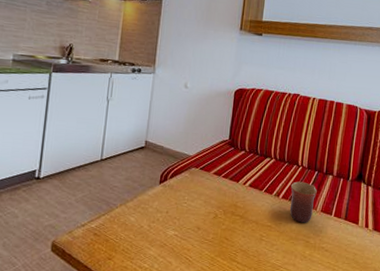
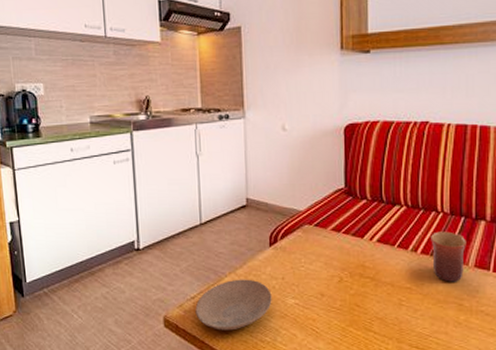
plate: none [83,210,155,257] -> present [195,279,272,331]

